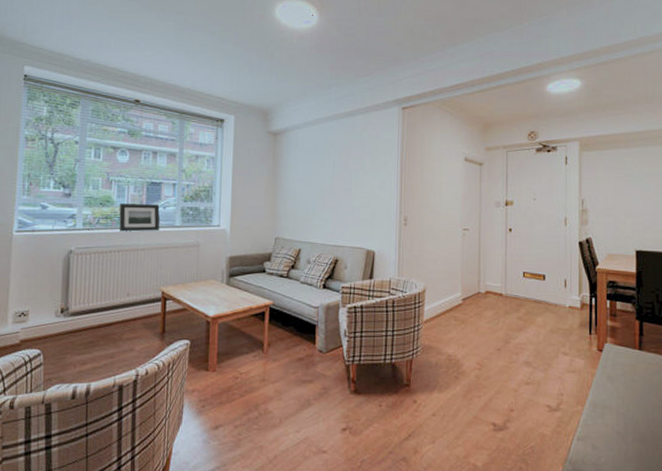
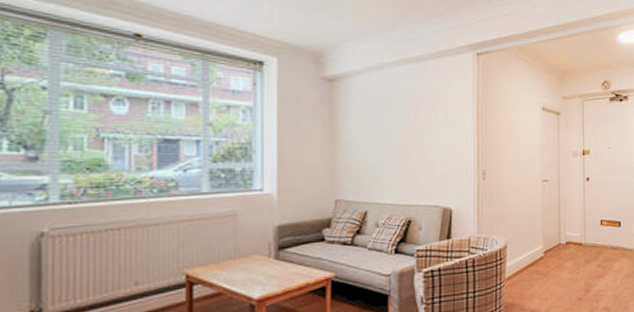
picture frame: present [119,203,160,232] -> none [118,167,180,204]

